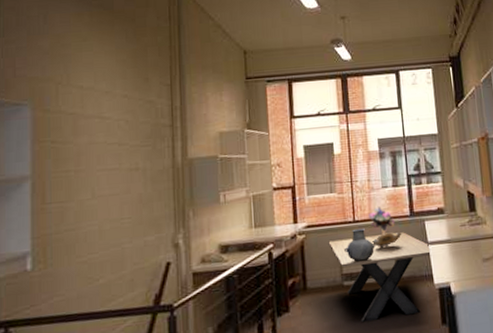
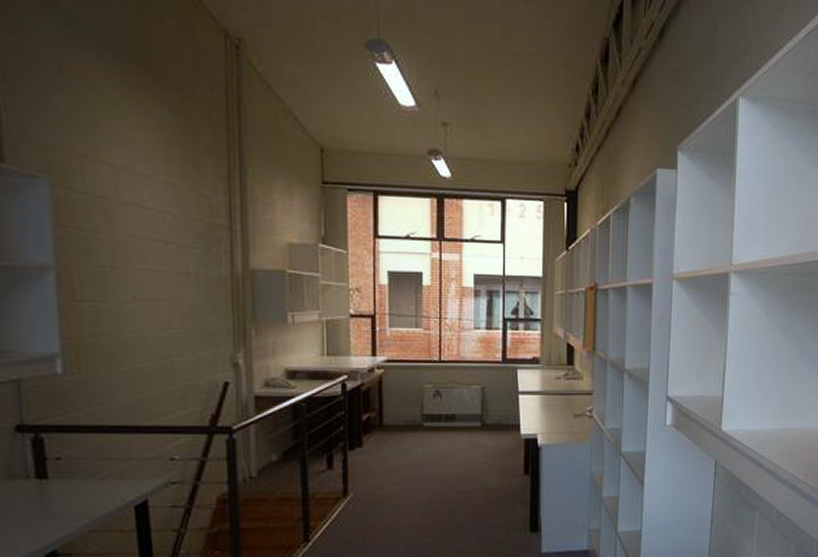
dining table: present [328,232,432,323] -> none [409,378,522,465]
ceramic pot: present [343,228,375,262] -> none [425,369,461,403]
bouquet: present [369,206,401,248] -> none [457,348,490,392]

